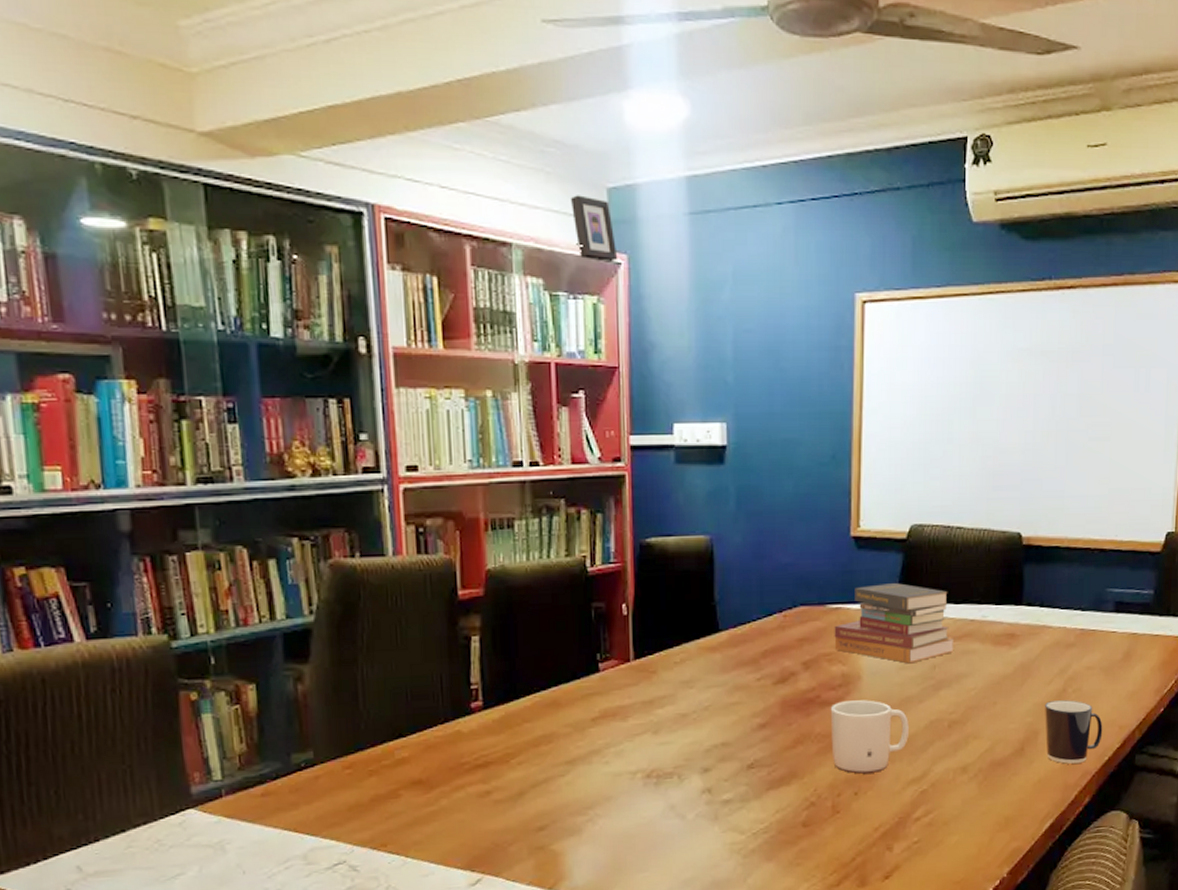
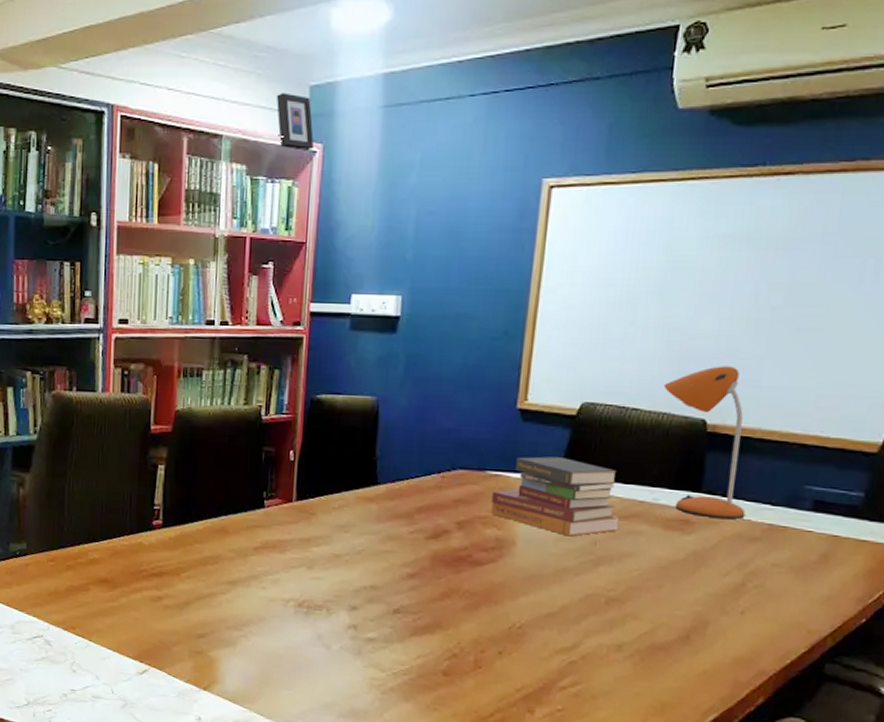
mug: present [830,700,910,774] -> none [478,563,563,636]
desk lamp: none [982,478,1061,629] -> present [663,366,746,520]
mug: present [1044,700,1103,765] -> none [716,593,788,662]

